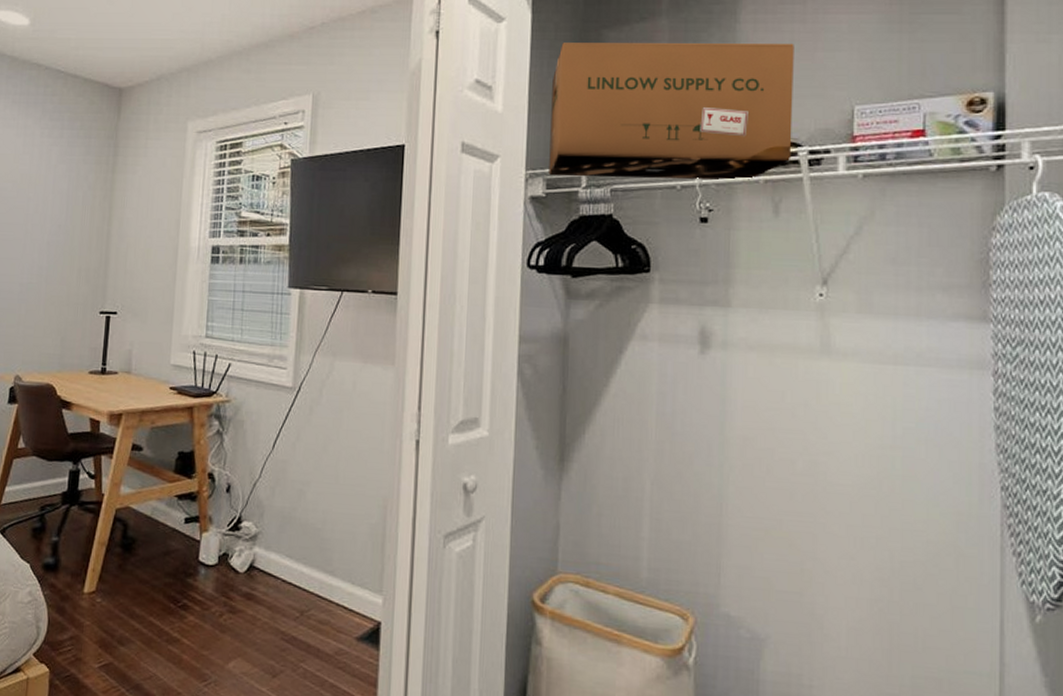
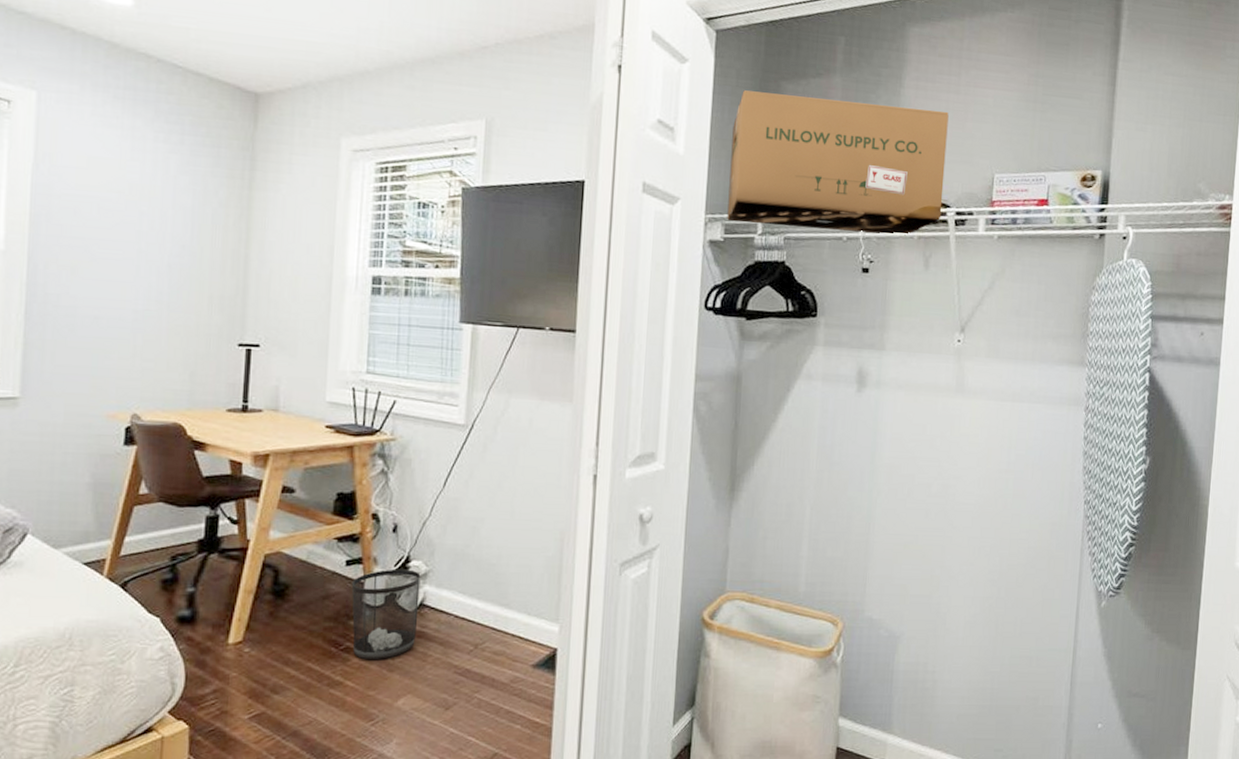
waste bin: none [189,528,251,620] -> present [351,569,421,660]

